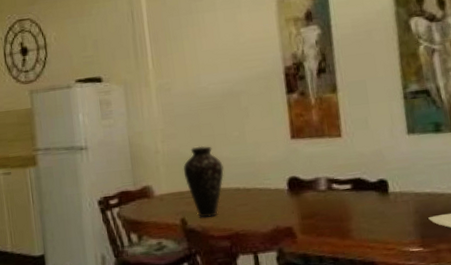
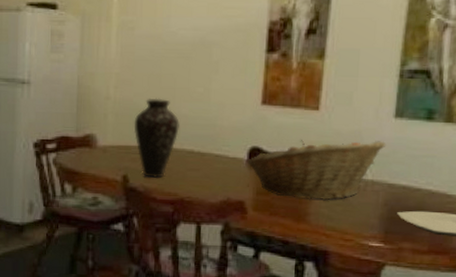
fruit basket: none [288,156,406,218] -> present [248,140,387,201]

